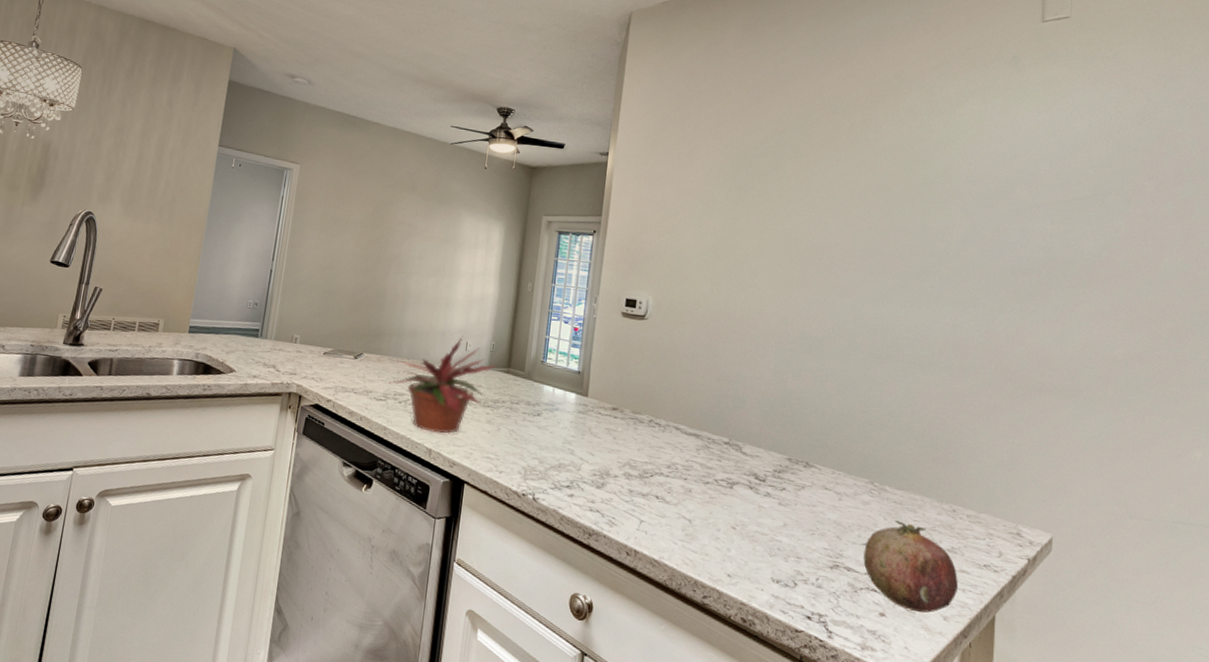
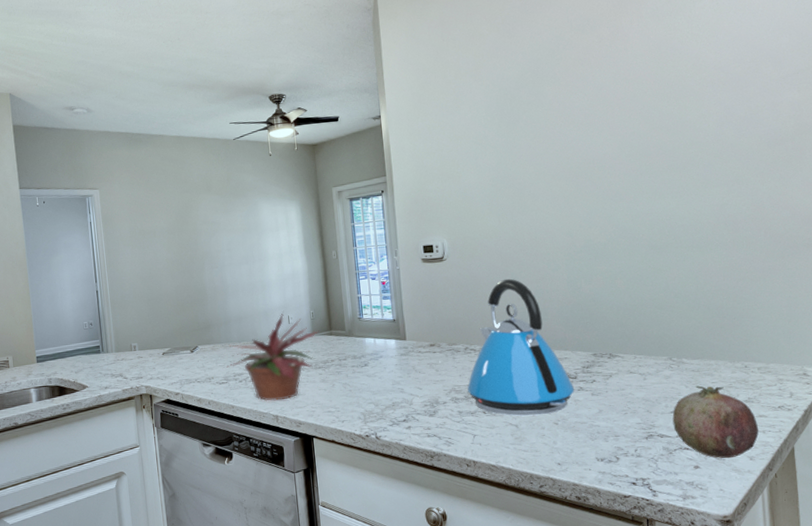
kettle: none [643,353,761,515] -> present [467,278,575,416]

